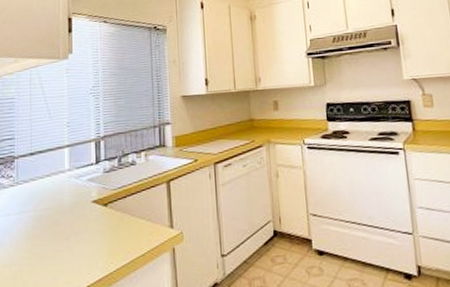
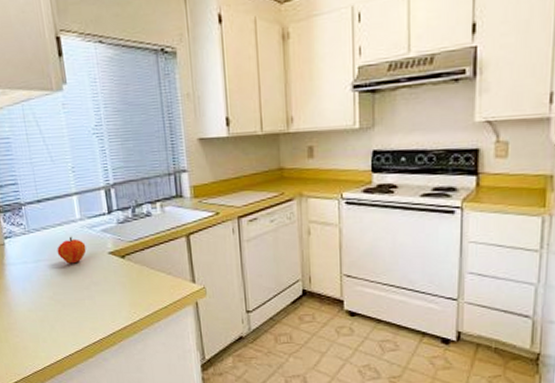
fruit: none [42,186,71,214] -> present [57,236,86,264]

